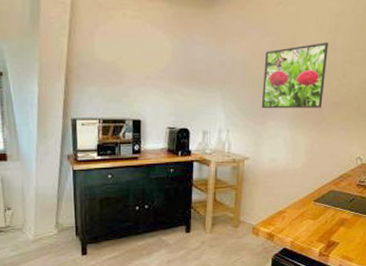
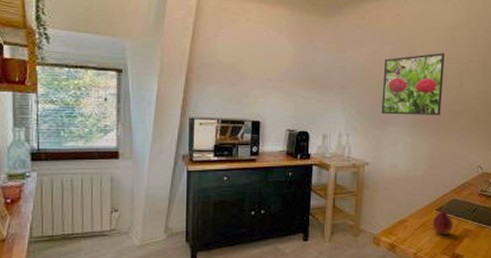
fruit: none [309,193,330,224] -> present [432,202,453,235]

